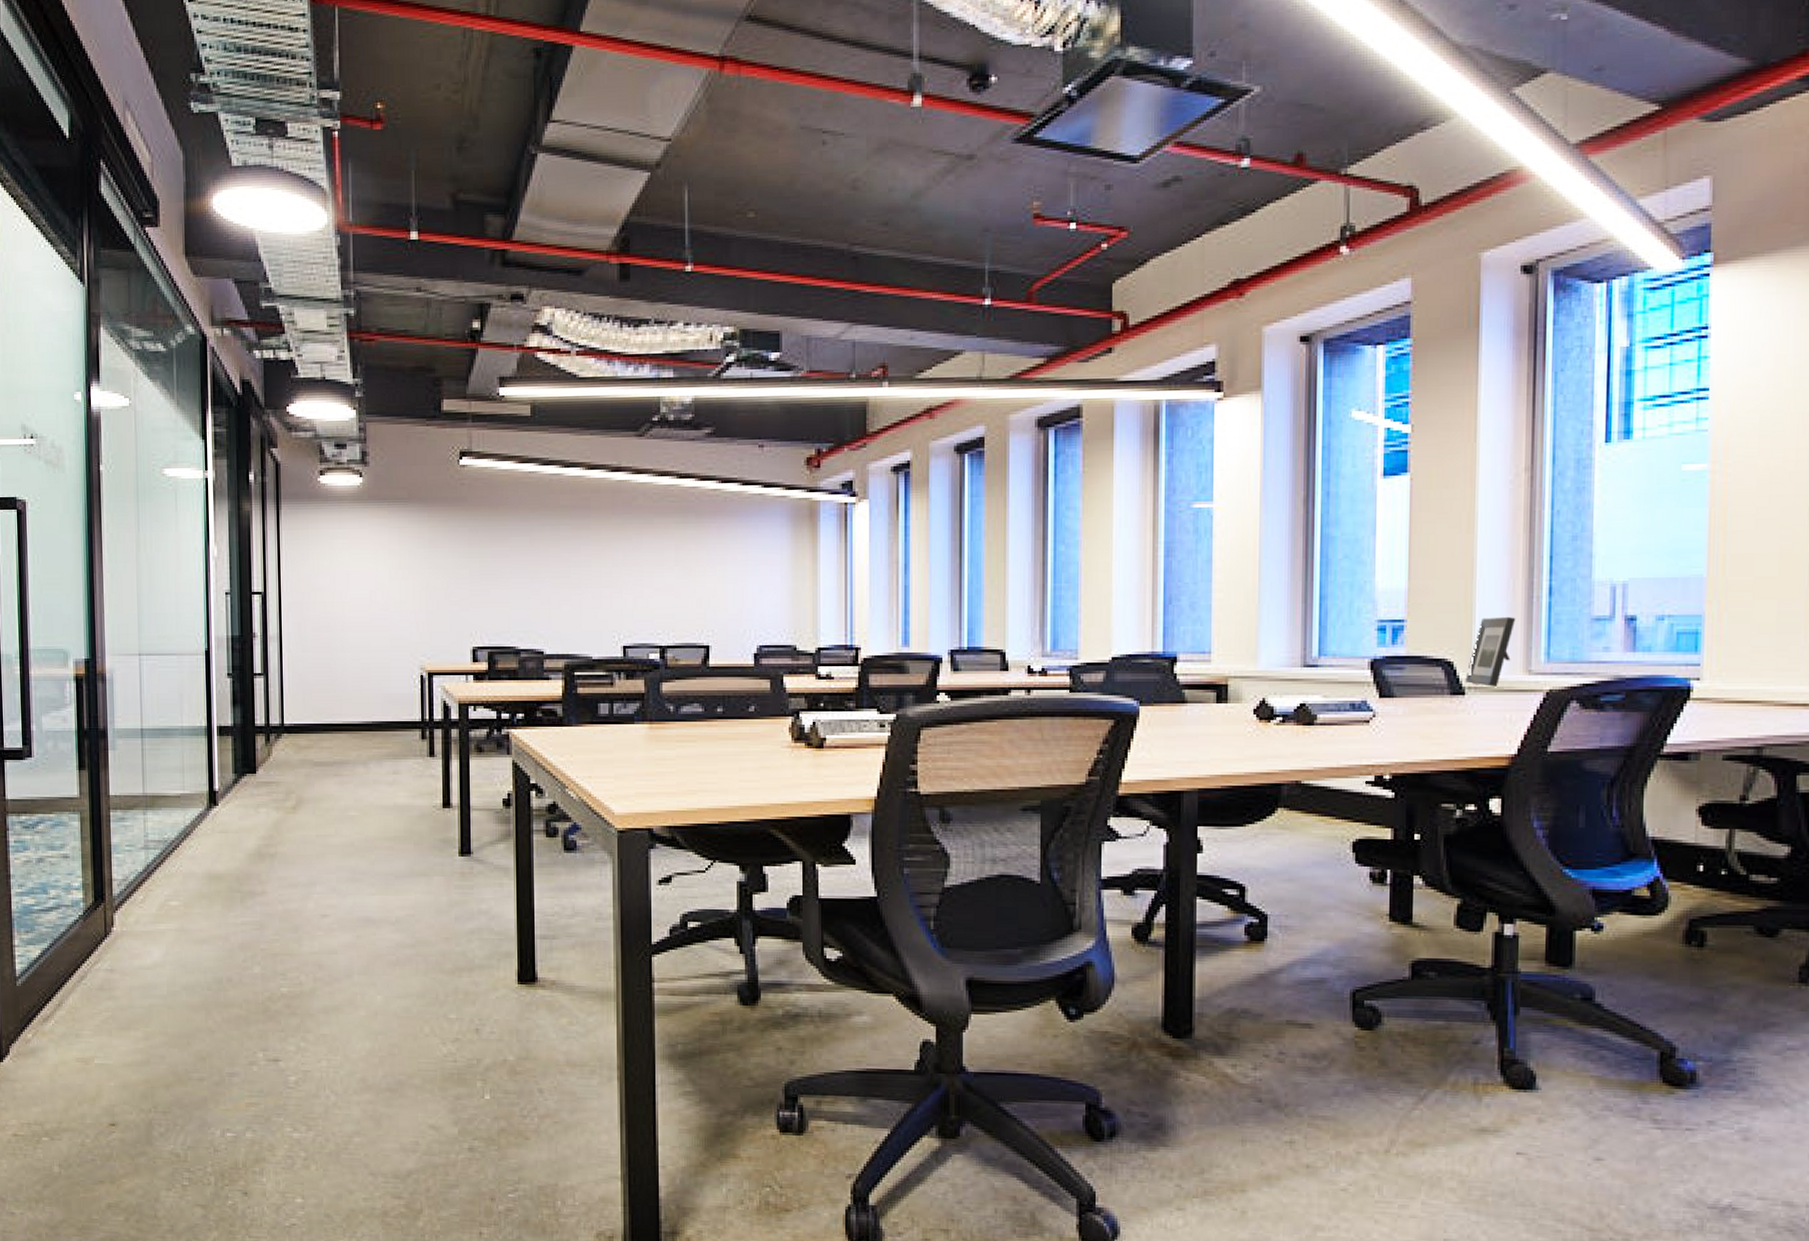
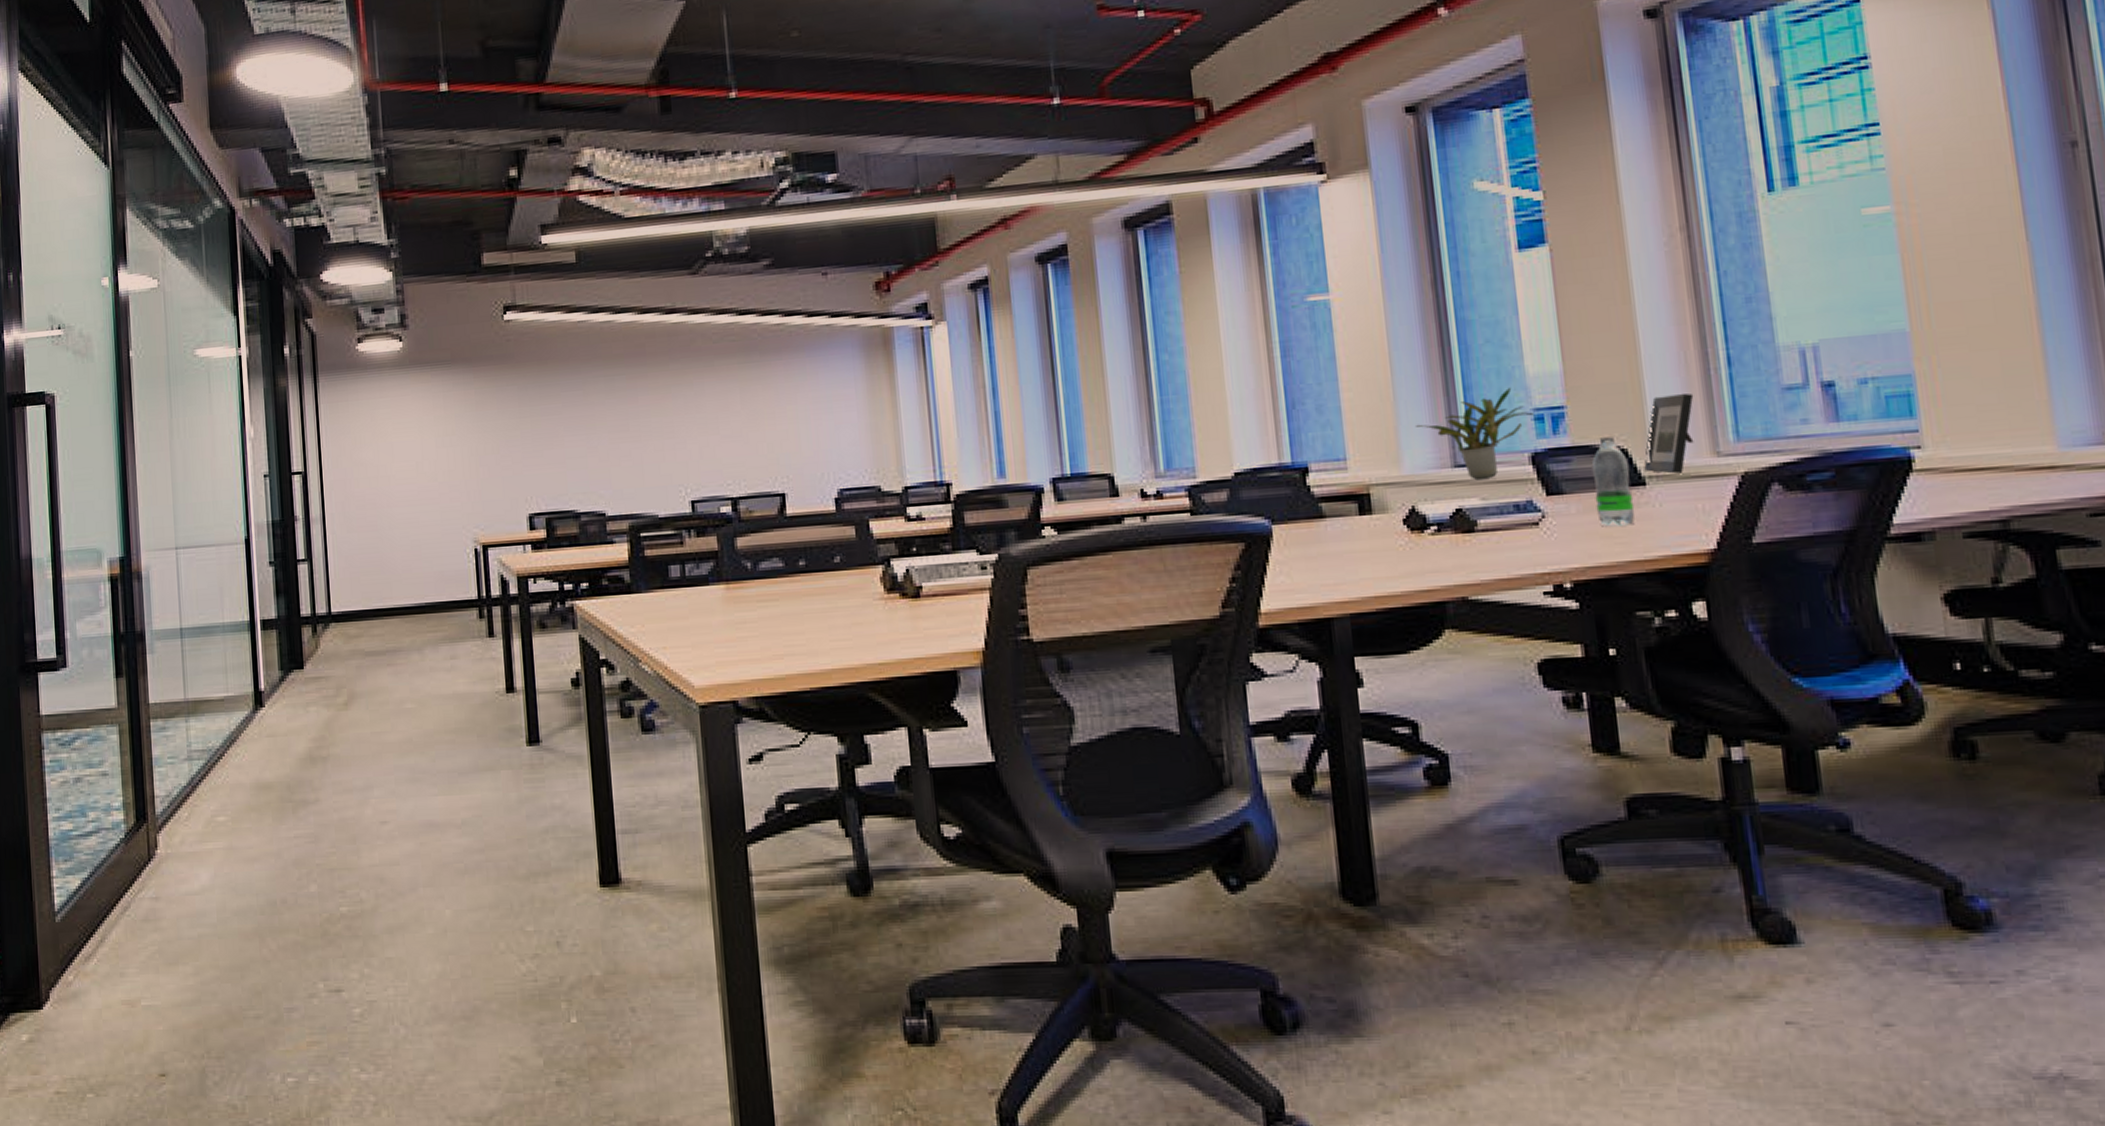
potted plant: none [1273,600,1377,679] -> present [1414,388,1534,479]
bottle: none [1420,650,1453,730] -> present [1591,437,1635,528]

